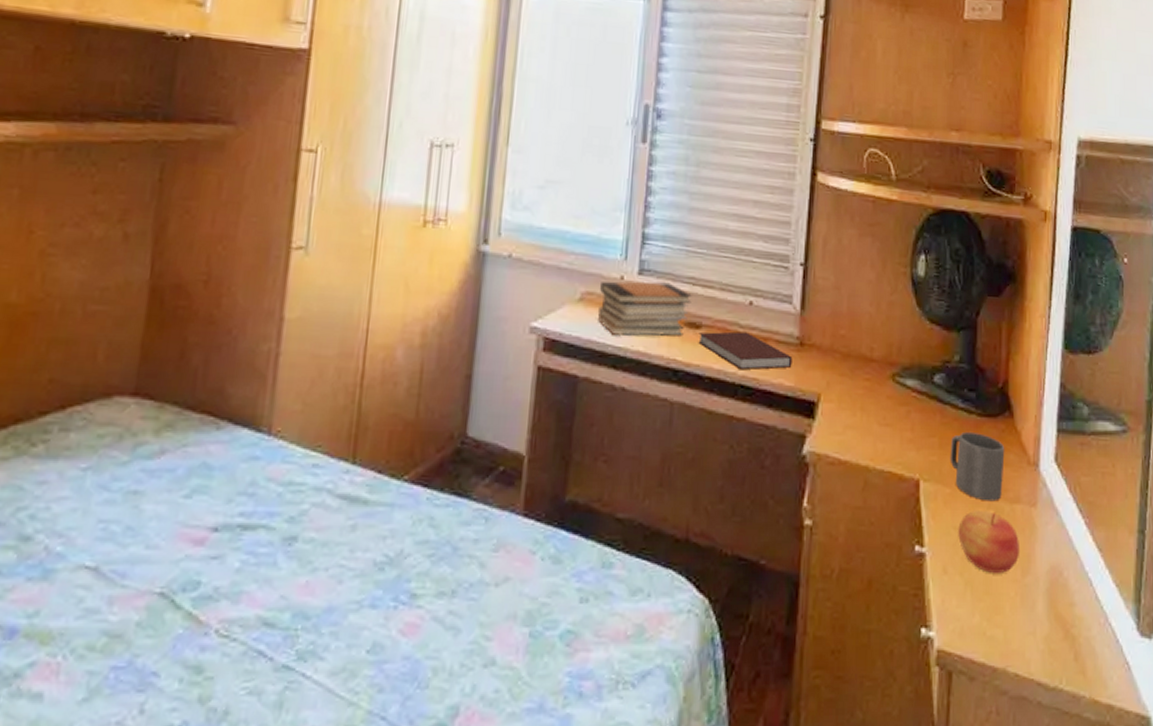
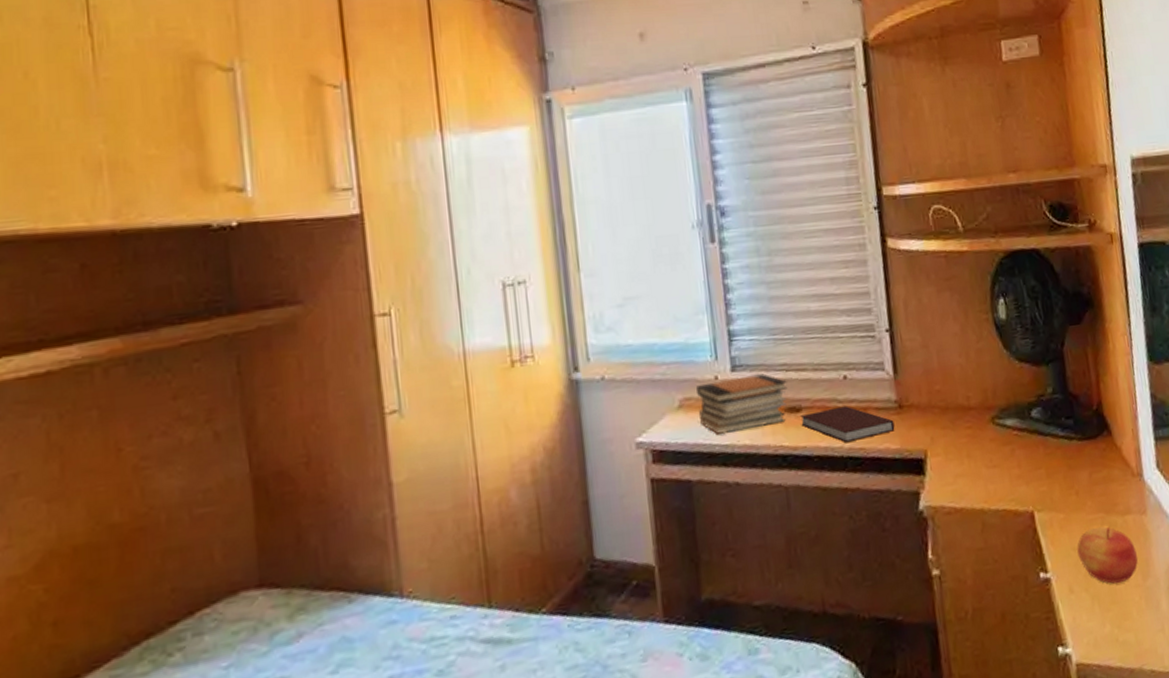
mug: present [950,432,1005,502] -> none [1057,456,1113,519]

